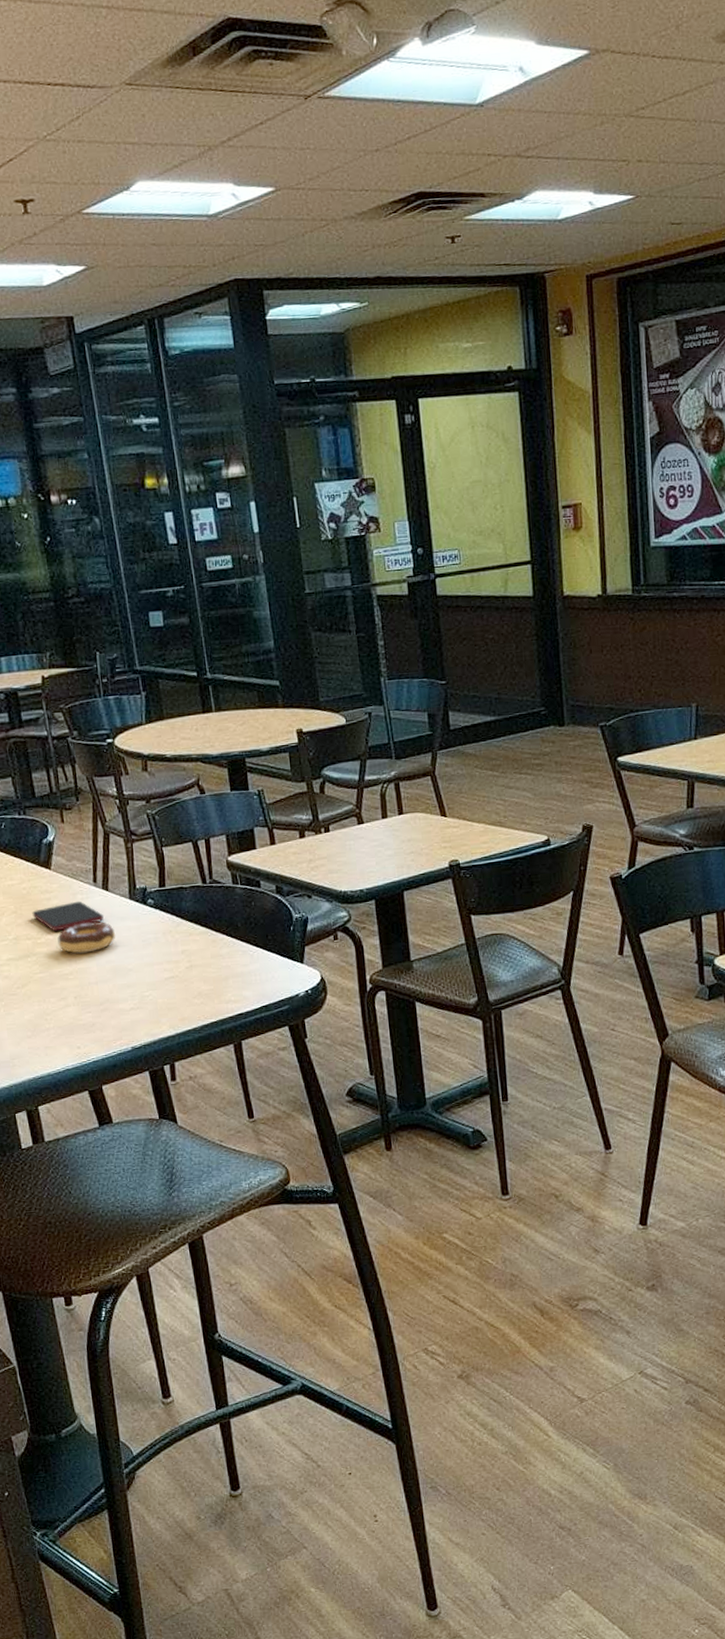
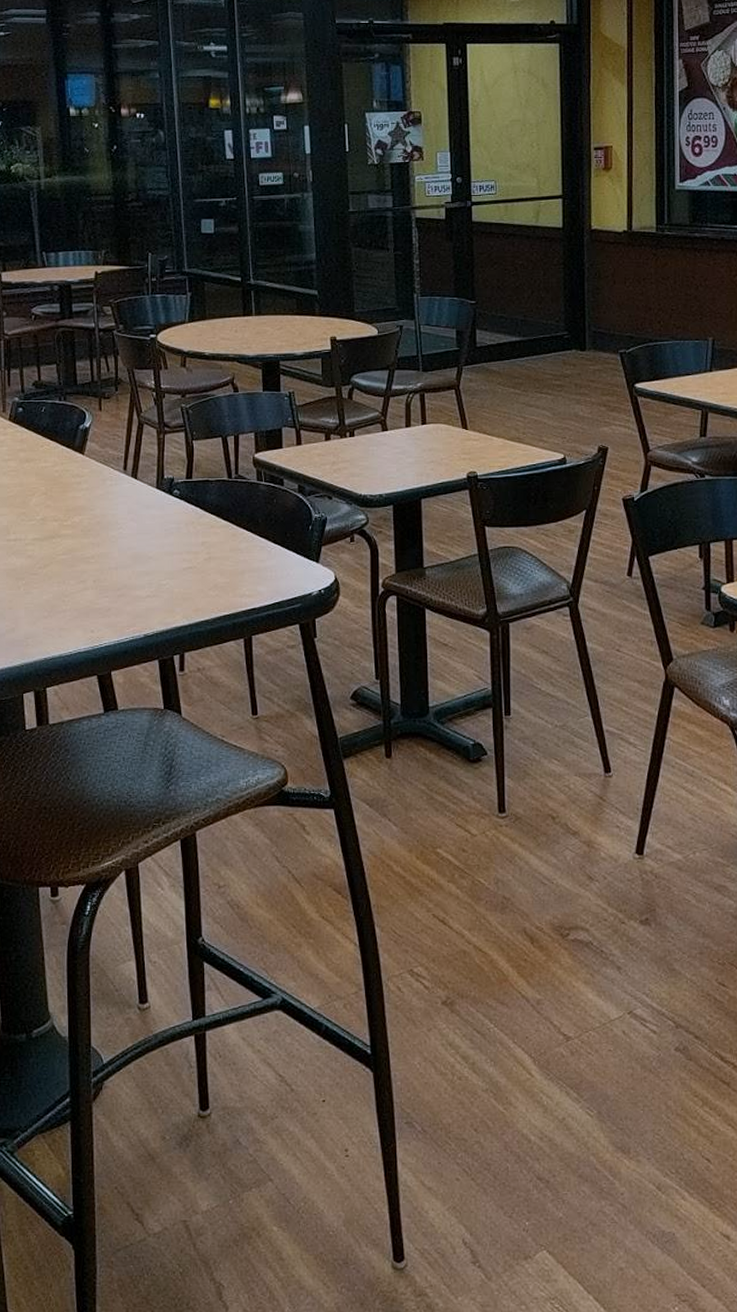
smartphone: present [32,901,105,932] -> none [62,487,131,515]
donut: present [57,922,116,954] -> none [83,508,140,538]

